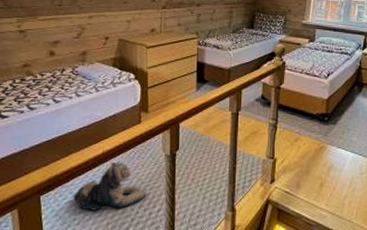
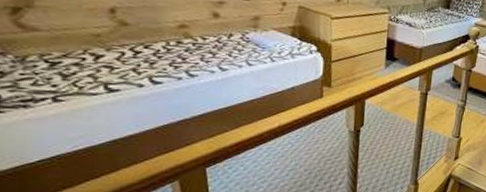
plush toy: present [73,162,147,211] -> none [244,136,328,183]

